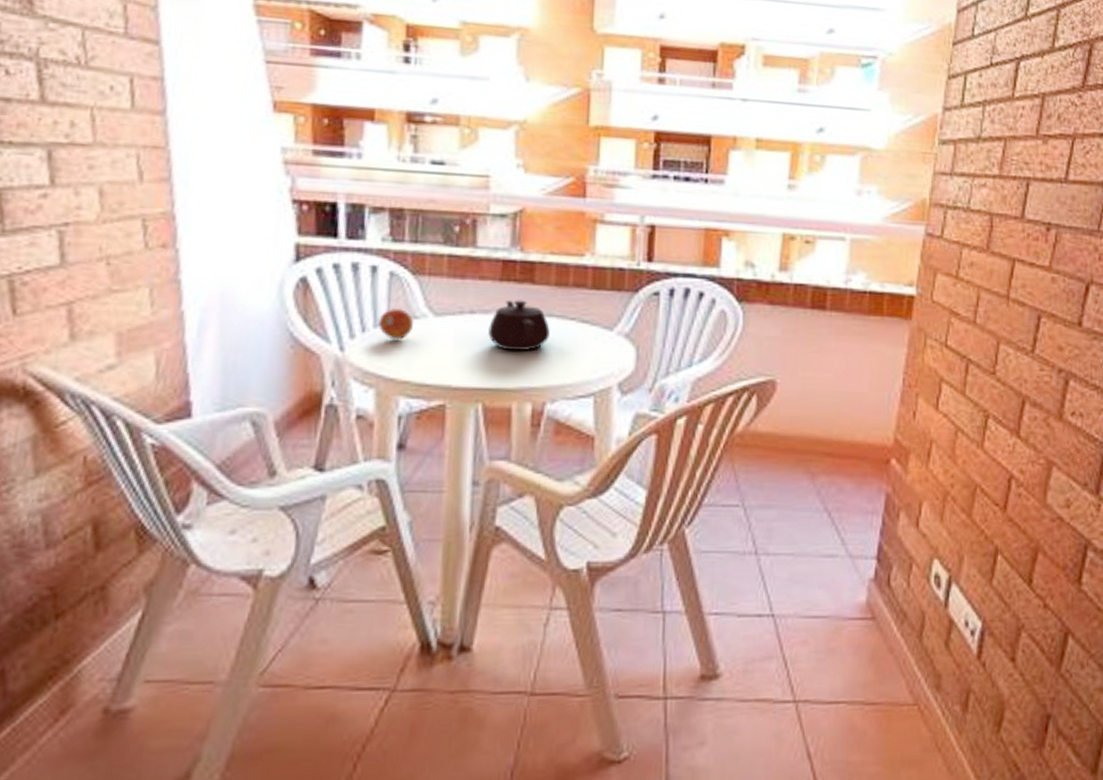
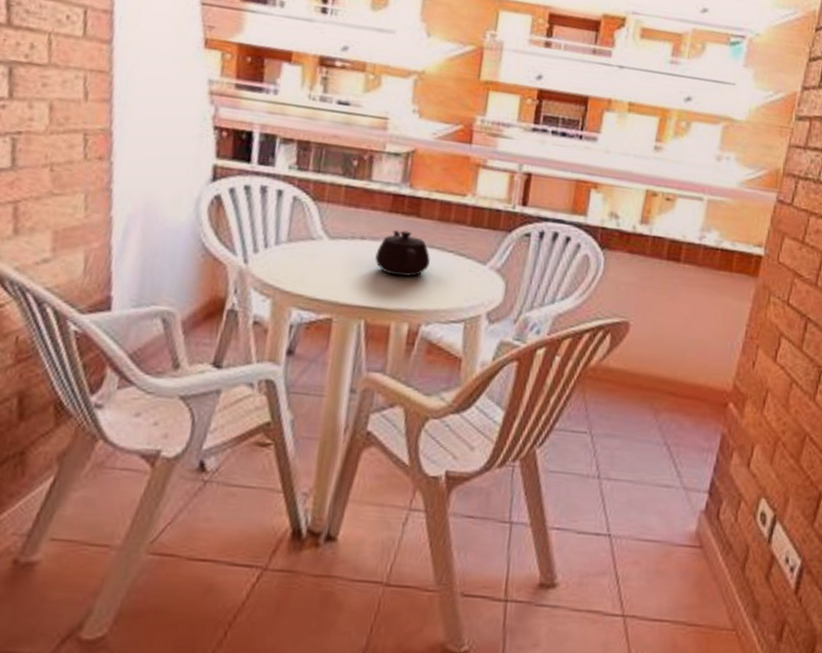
fruit: present [377,307,413,340] -> none [278,228,310,258]

